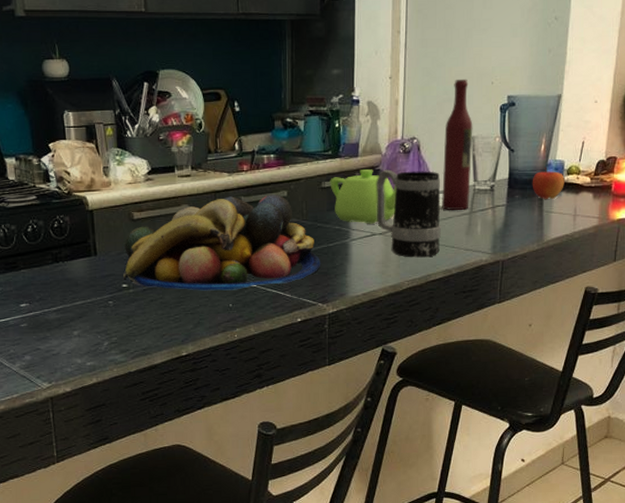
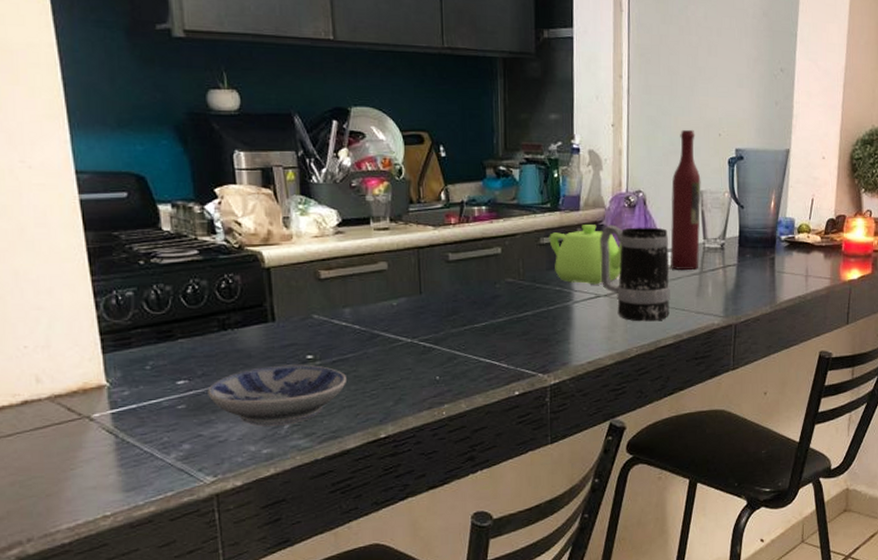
bowl: none [44,292,154,343] -> present [208,364,346,427]
fruit bowl: present [123,194,321,291] -> none [308,251,541,362]
apple: present [532,167,565,200] -> none [763,224,795,260]

